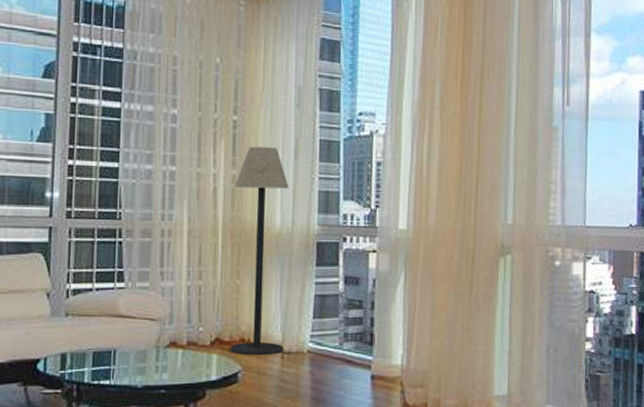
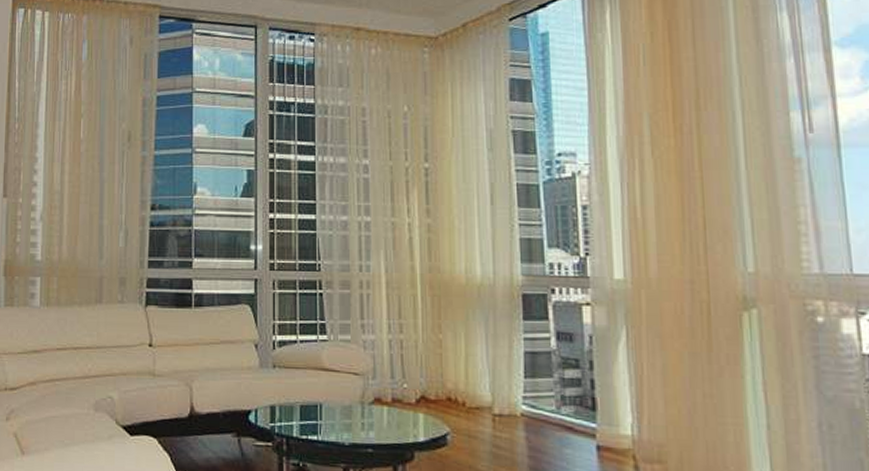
floor lamp: present [230,146,289,356] -> none [429,194,494,418]

